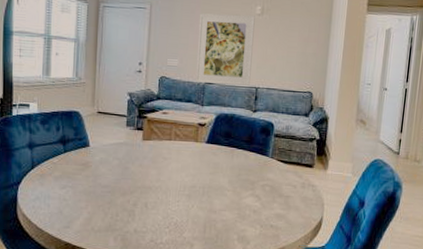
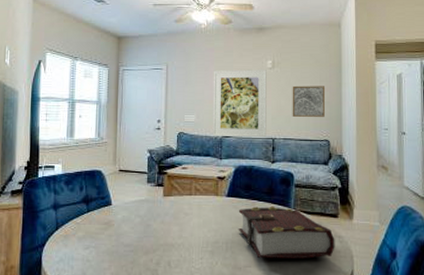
book: none [215,154,309,205] -> present [238,206,335,259]
wall art: none [277,34,314,69] -> present [292,85,326,117]

